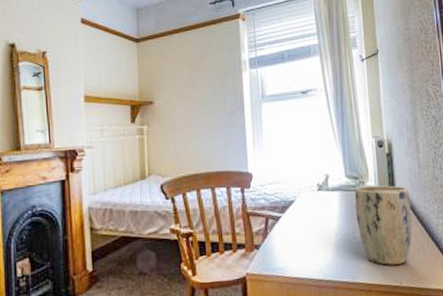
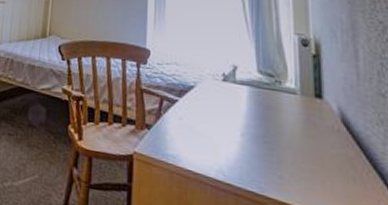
plant pot: present [355,185,413,265] -> none [267,86,346,190]

